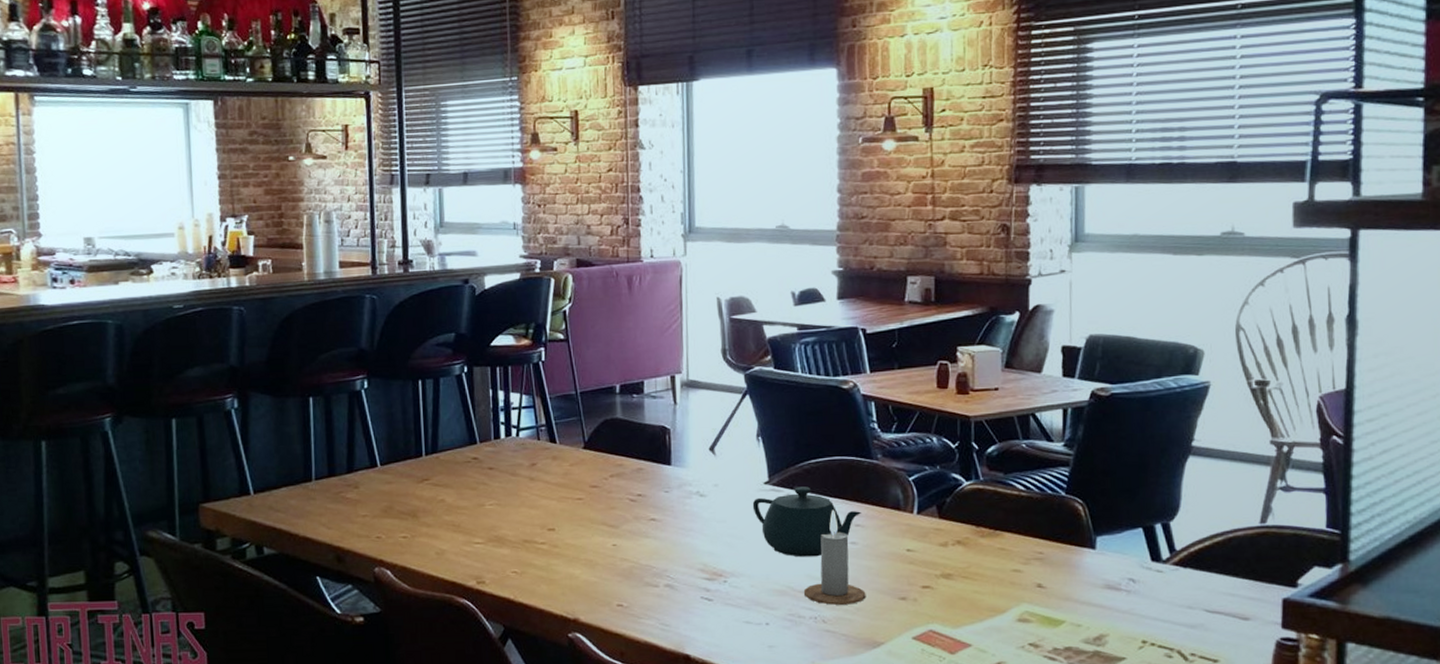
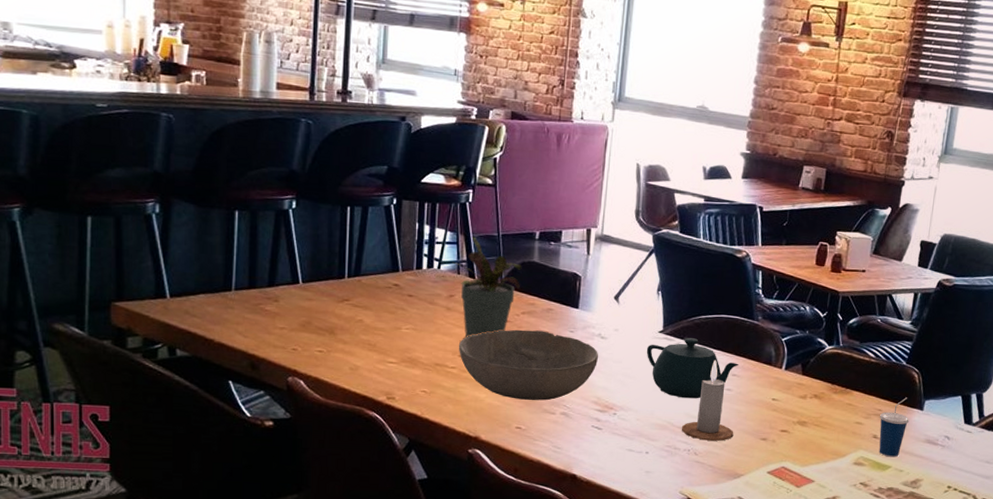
potted plant: none [530,397,605,509] -> present [452,236,522,338]
bowl: none [547,494,700,573] -> present [459,329,599,401]
cup: none [1041,535,1080,610] -> present [879,397,909,458]

